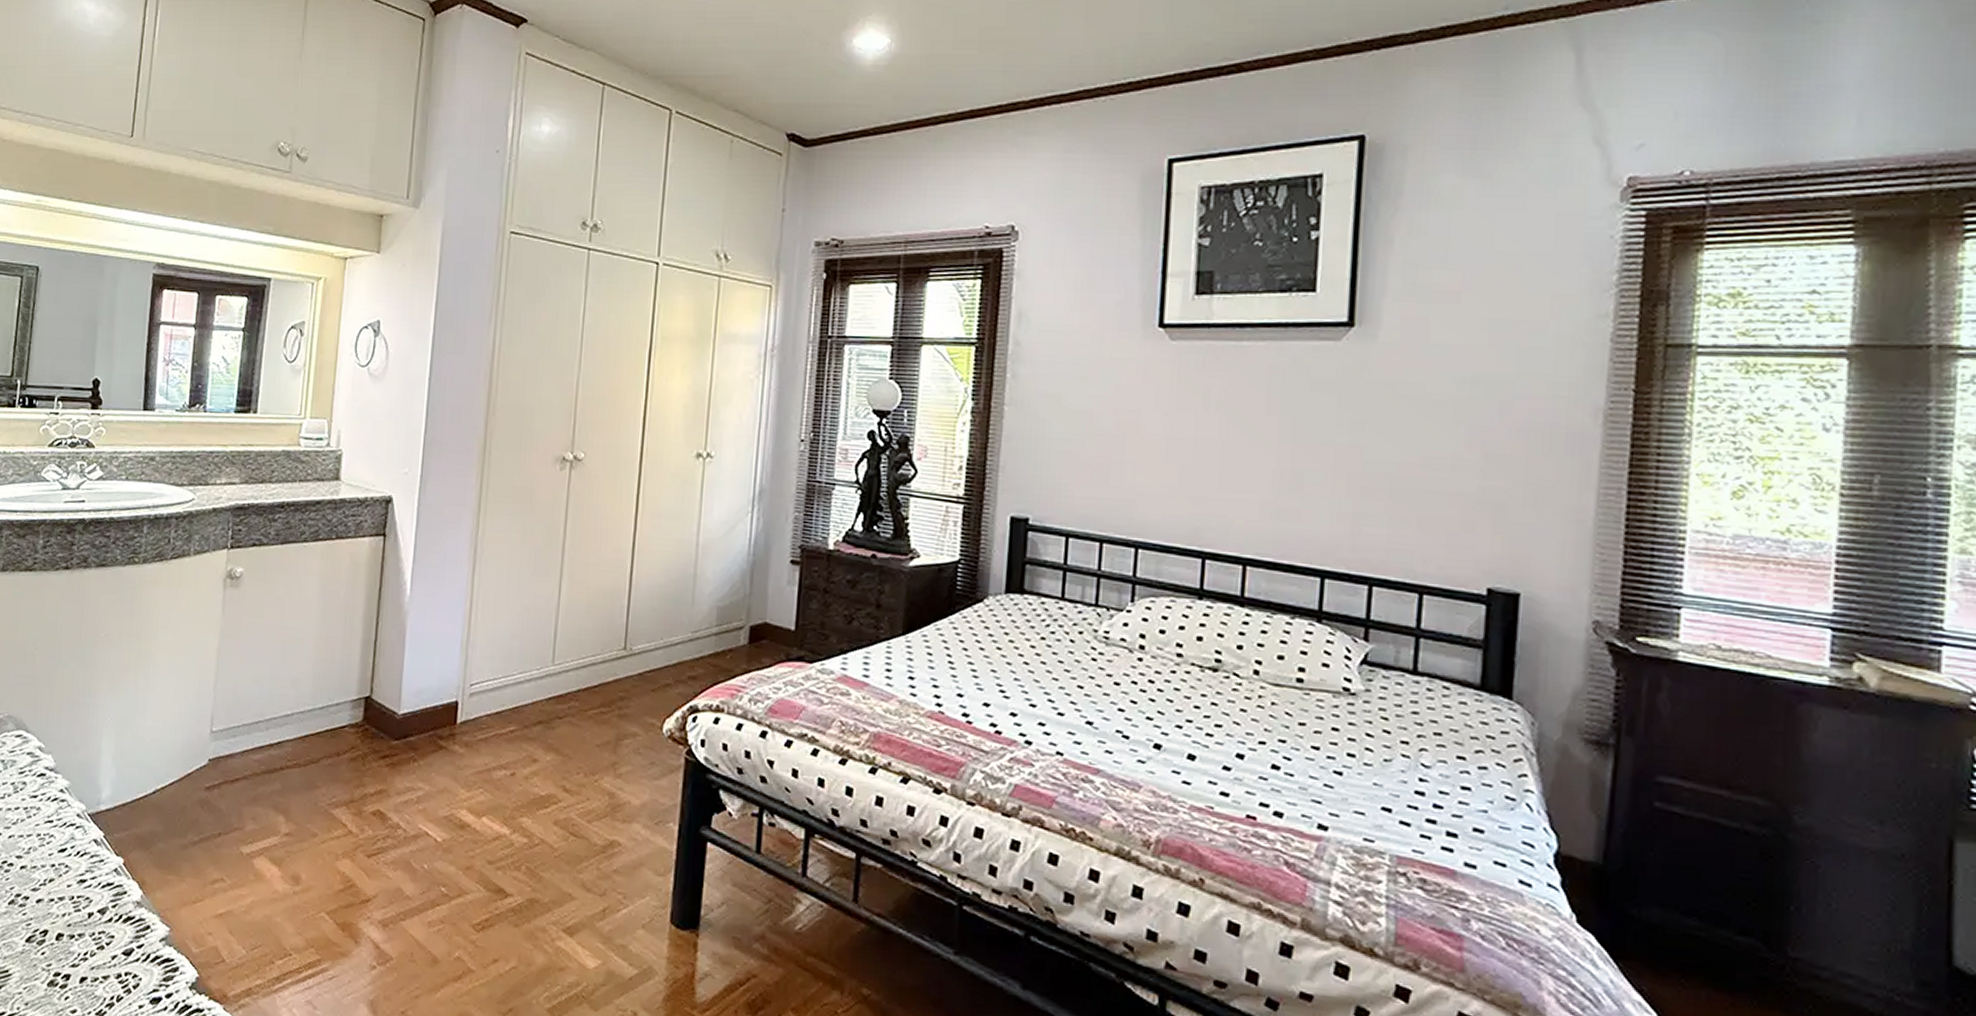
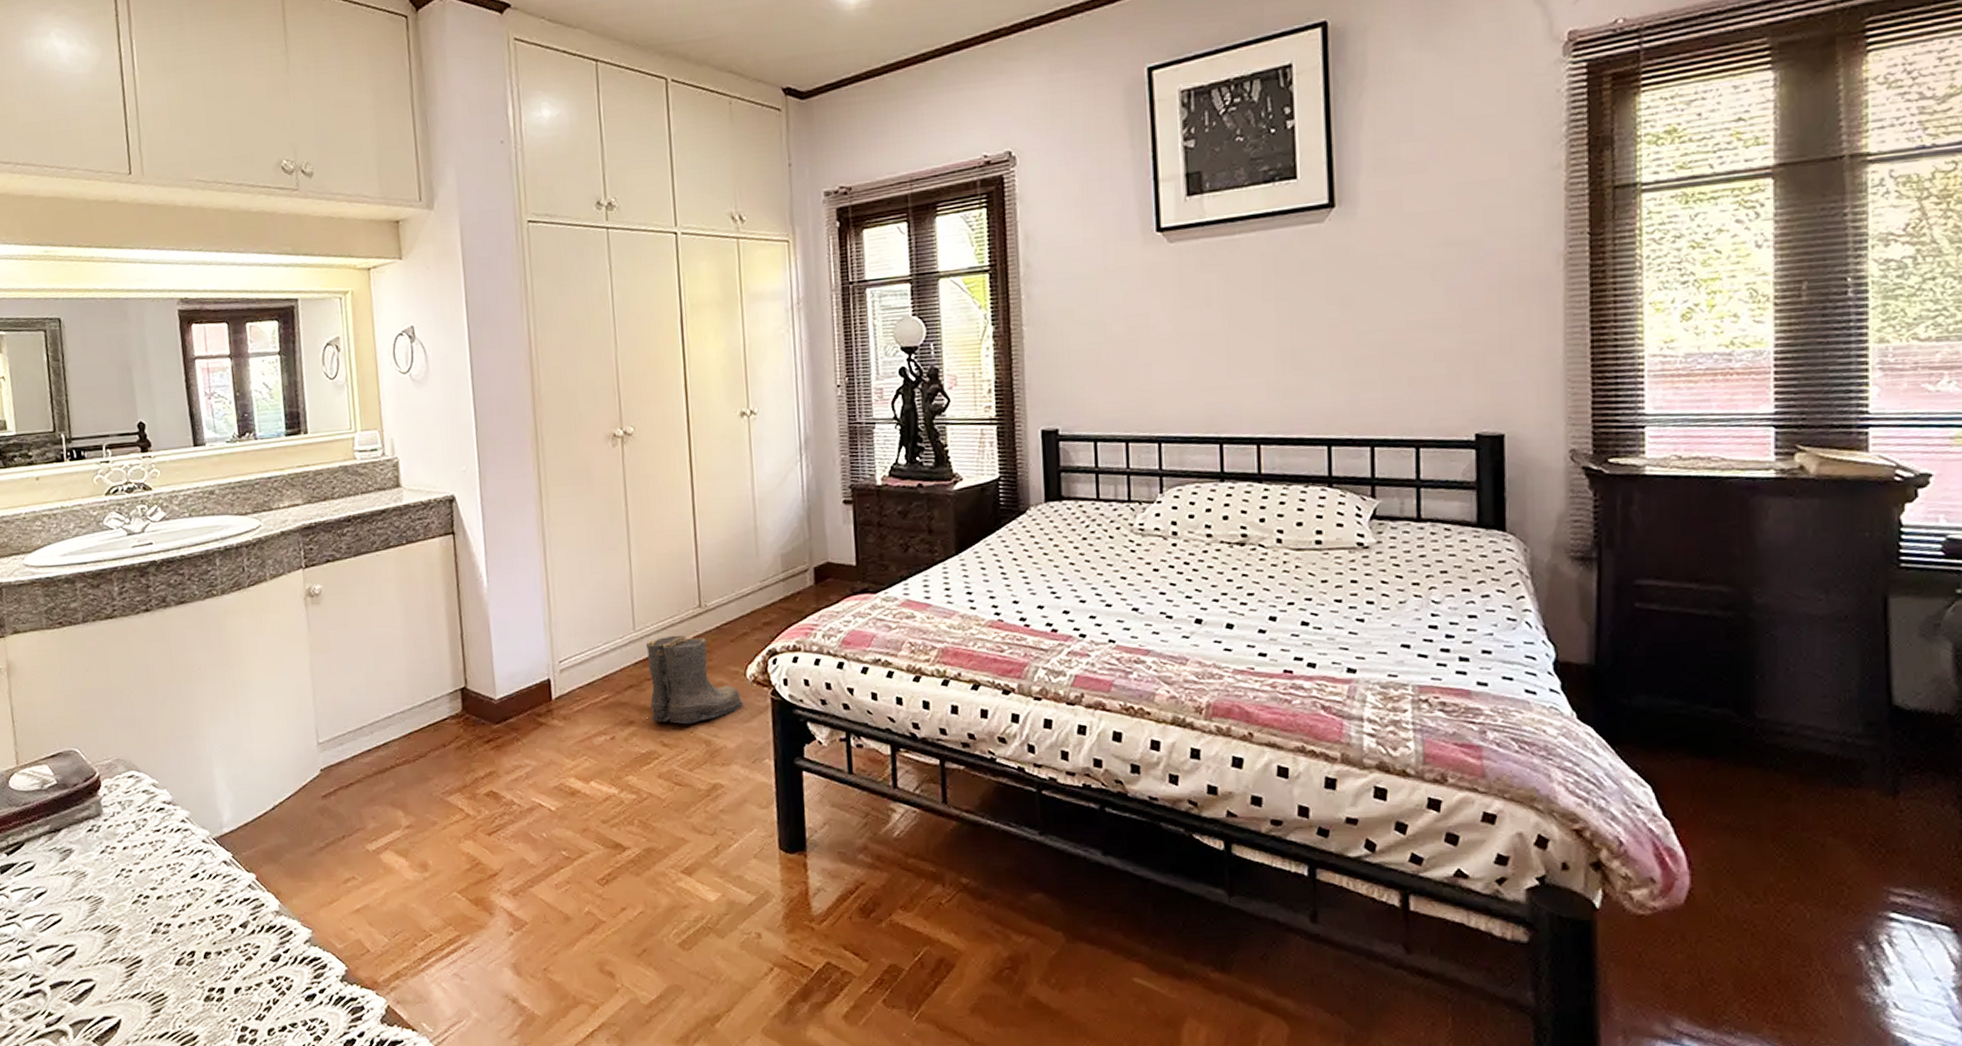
boots: none [556,675,656,773] -> present [645,635,744,725]

